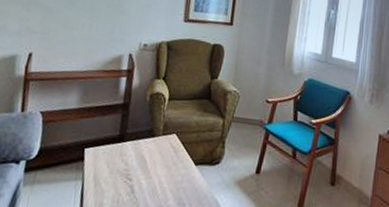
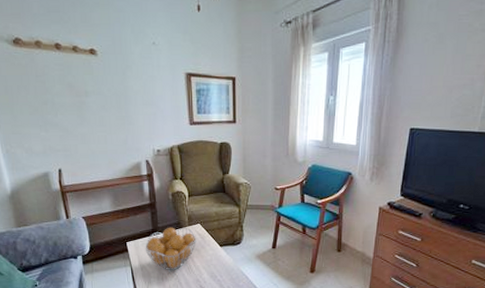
fruit basket: none [105,134,169,191] -> present [145,227,196,270]

